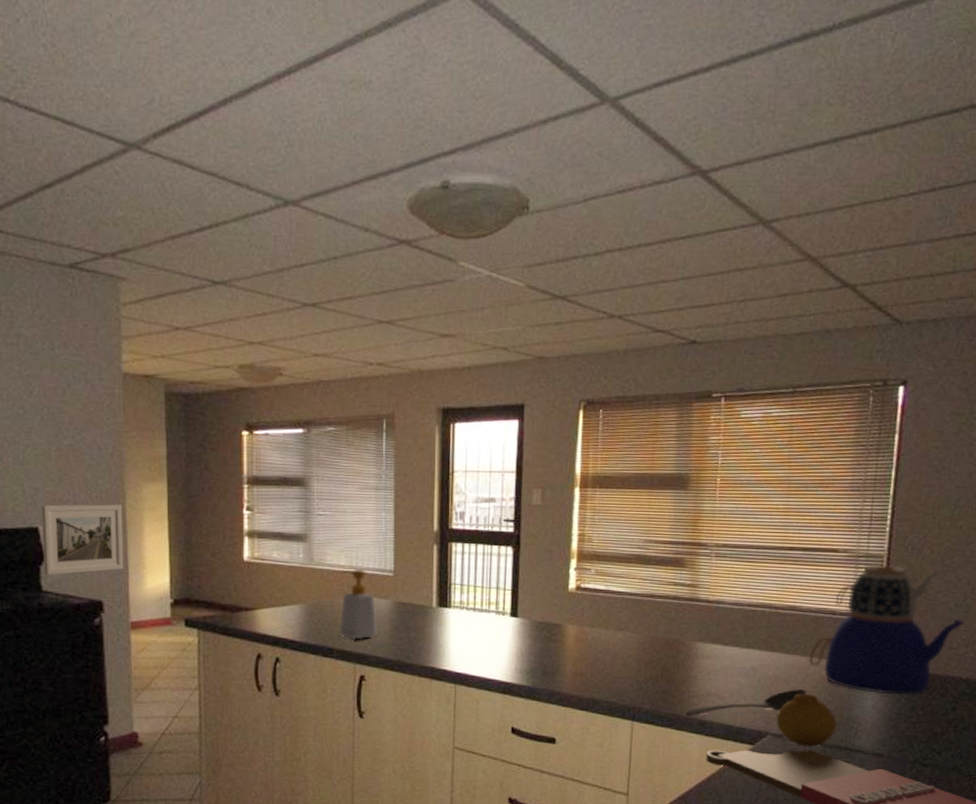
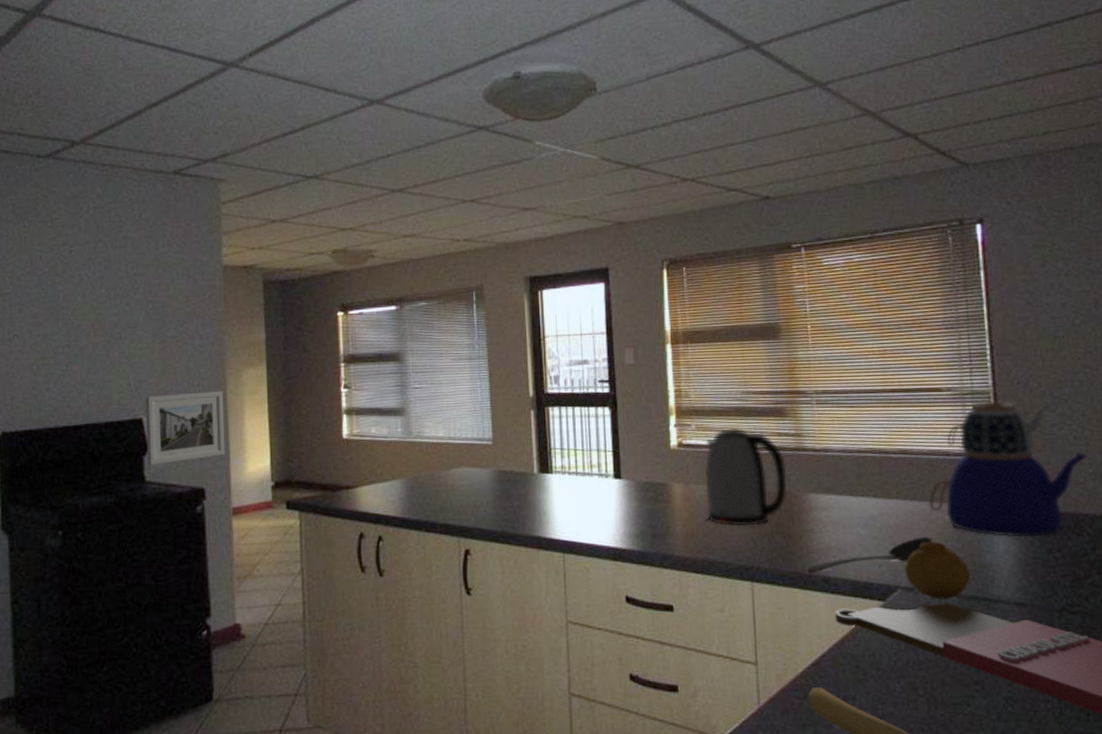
soap bottle: present [340,569,378,640] -> none [441,440,480,512]
kettle: none [596,574,679,670] -> present [704,427,788,527]

